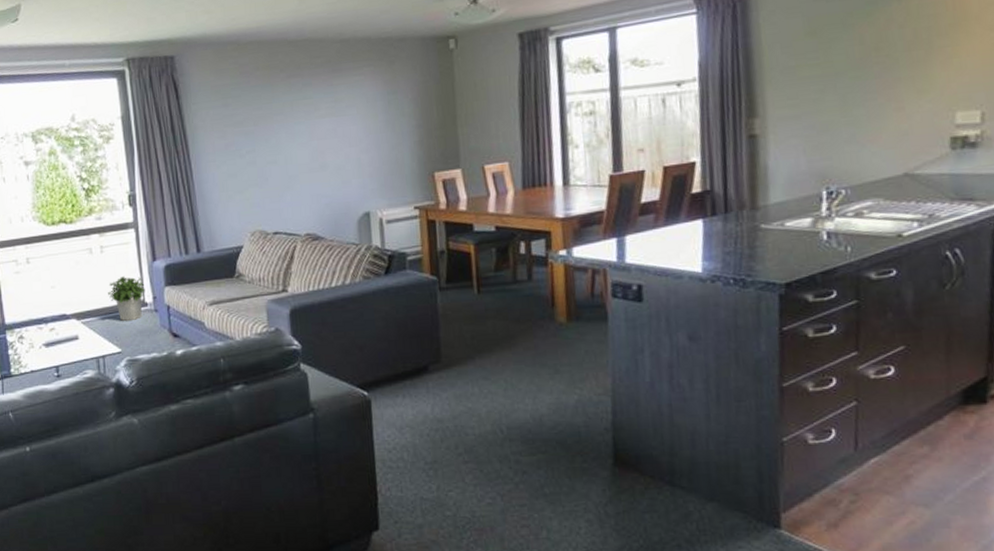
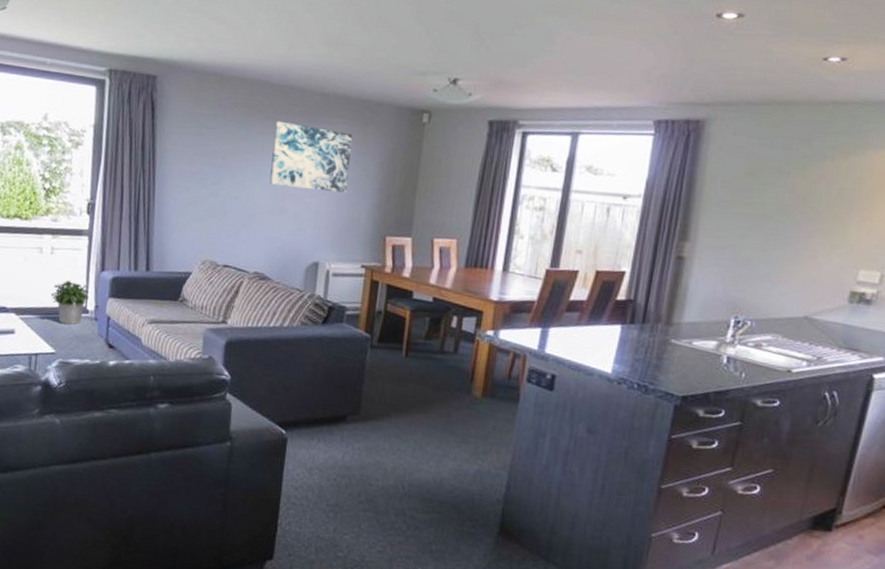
wall art: none [300,74,385,142] -> present [269,121,352,193]

